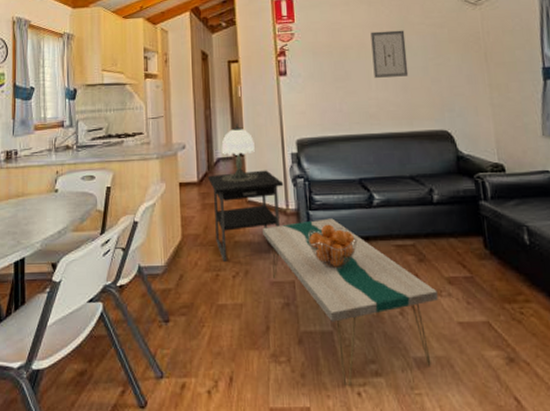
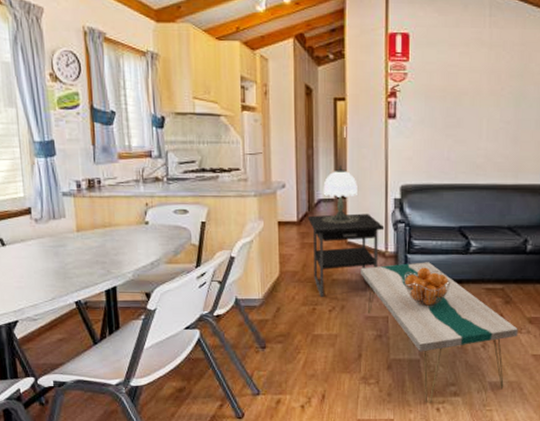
wall art: present [370,30,409,78] -> none [486,78,523,128]

